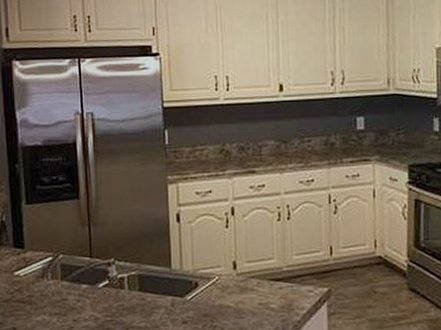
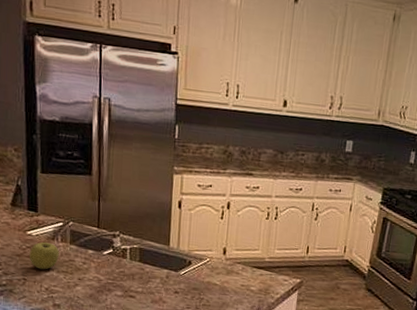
apple: none [17,281,50,315] -> present [29,242,59,270]

